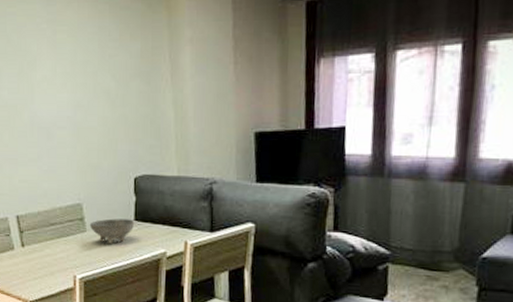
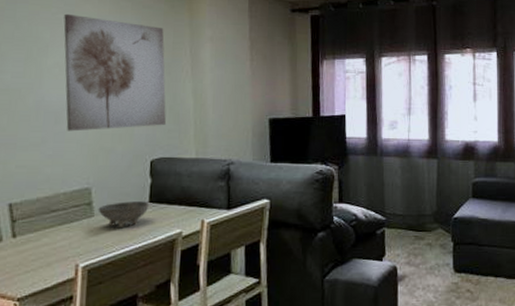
wall art: none [48,23,147,147] -> present [63,13,166,132]

